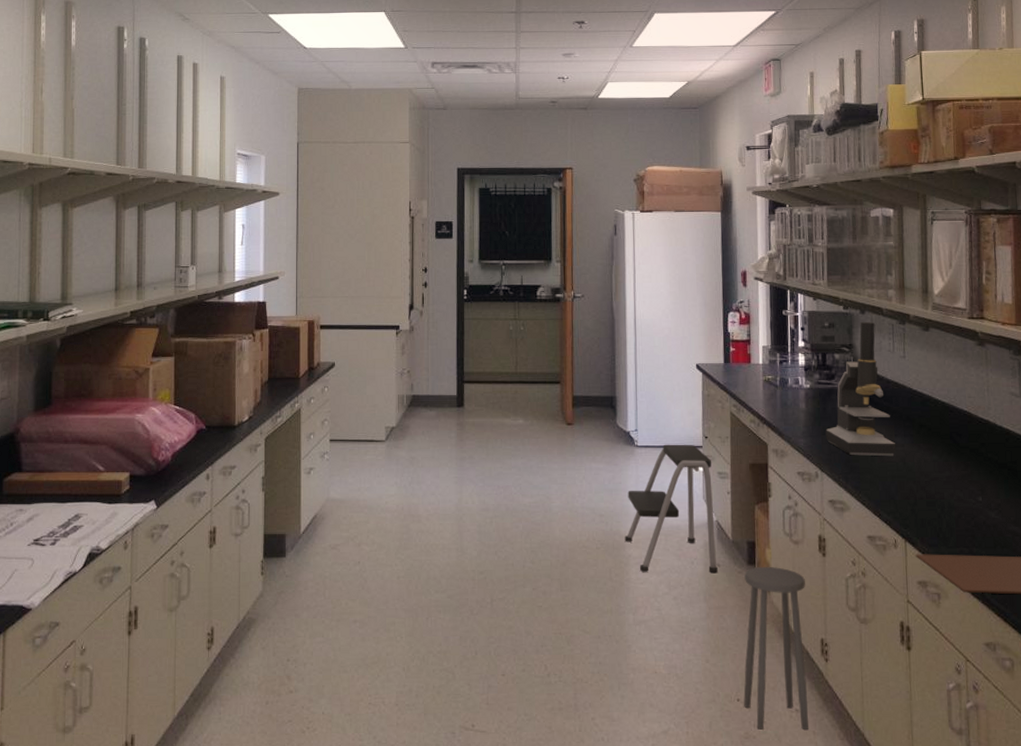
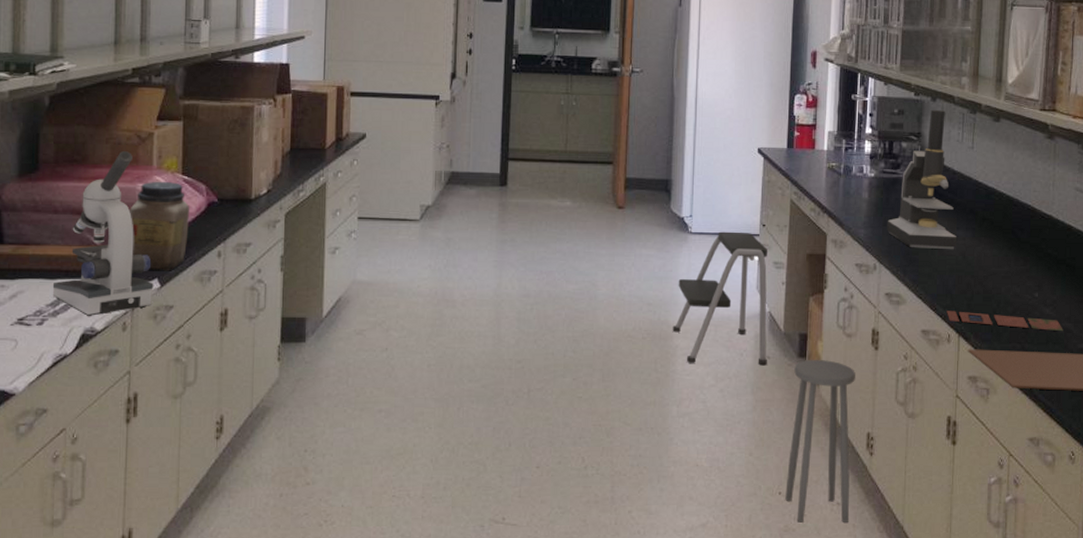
microscope: none [63,386,151,537] -> present [52,151,154,317]
jar: none [129,411,182,494] -> present [130,181,190,271]
papers: none [891,516,1011,535] -> present [947,311,1063,332]

